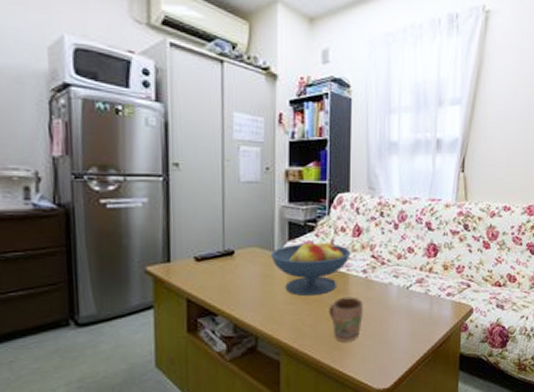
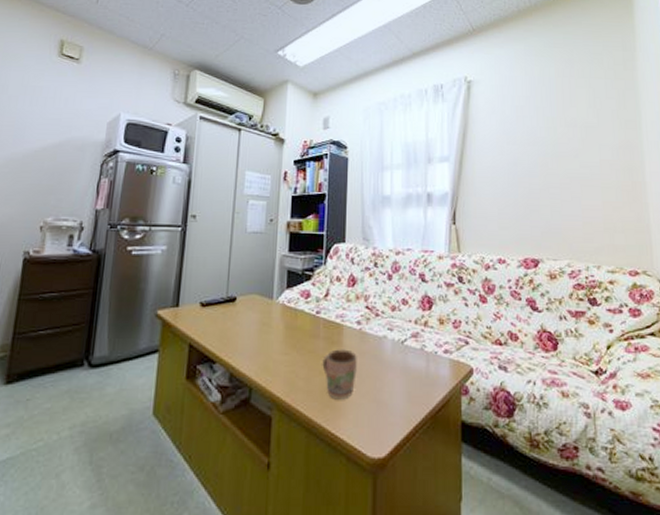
fruit bowl: present [271,240,351,297] -> none [270,289,346,347]

